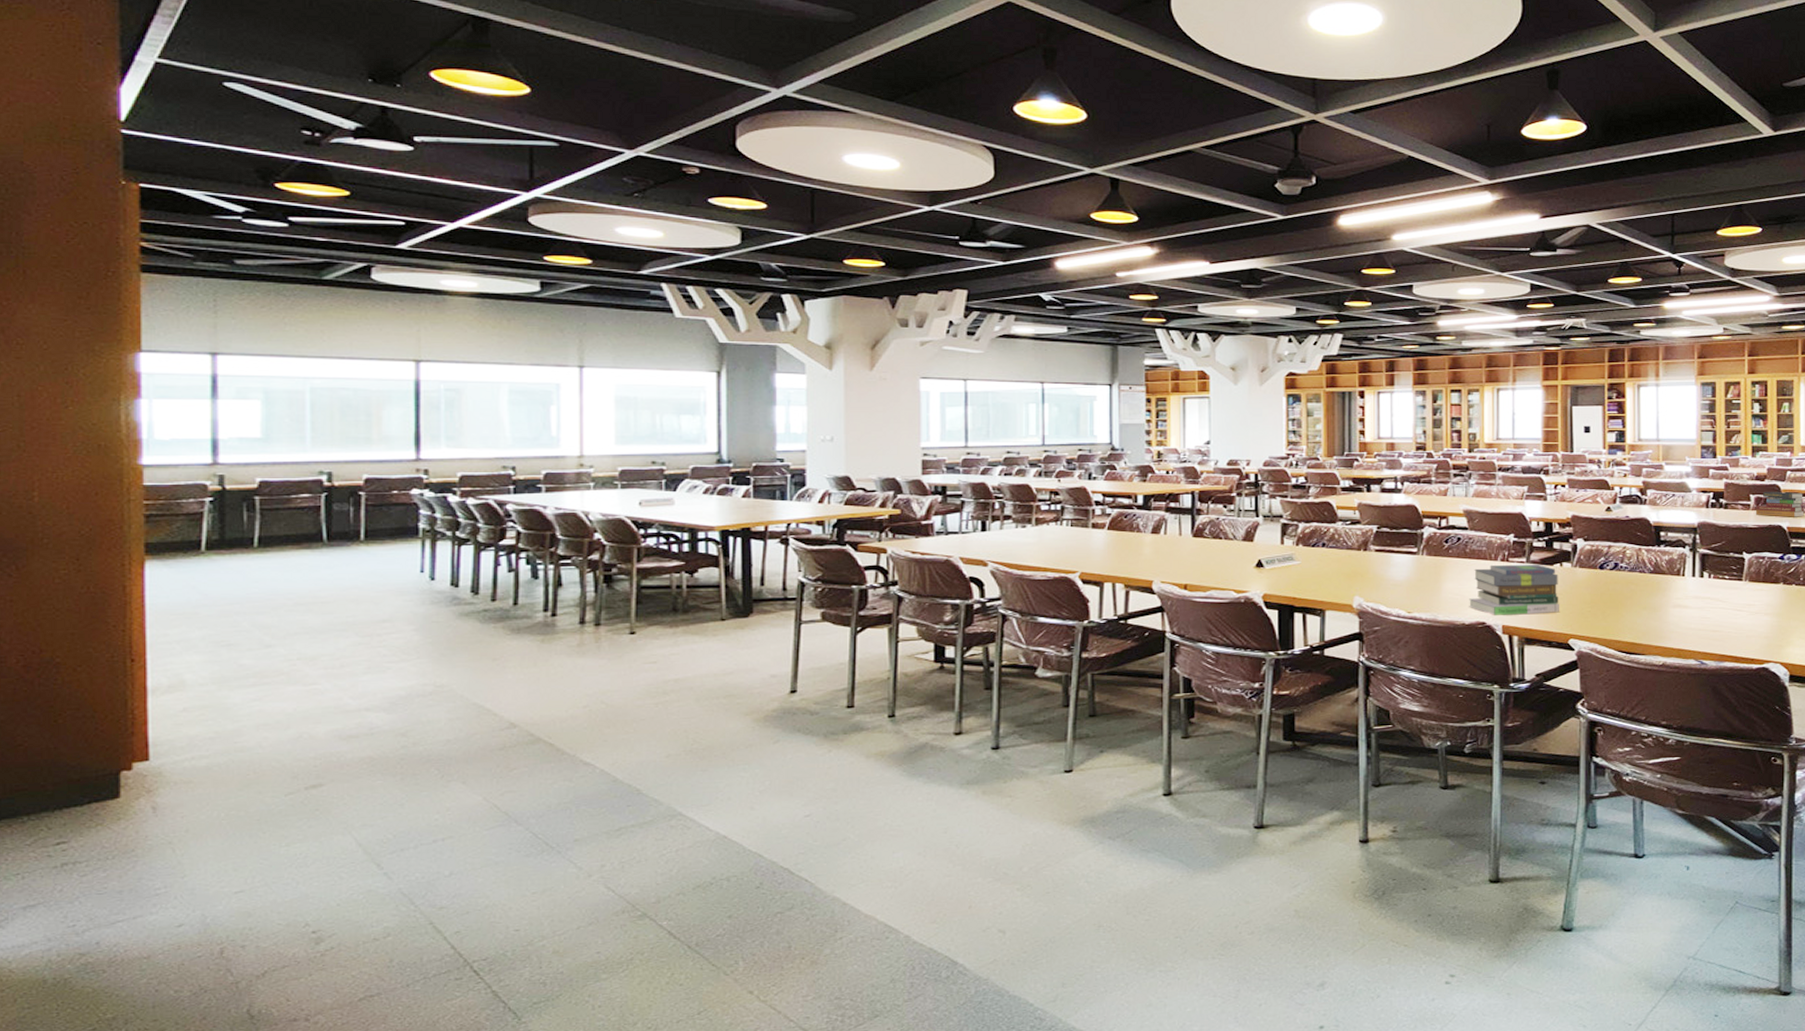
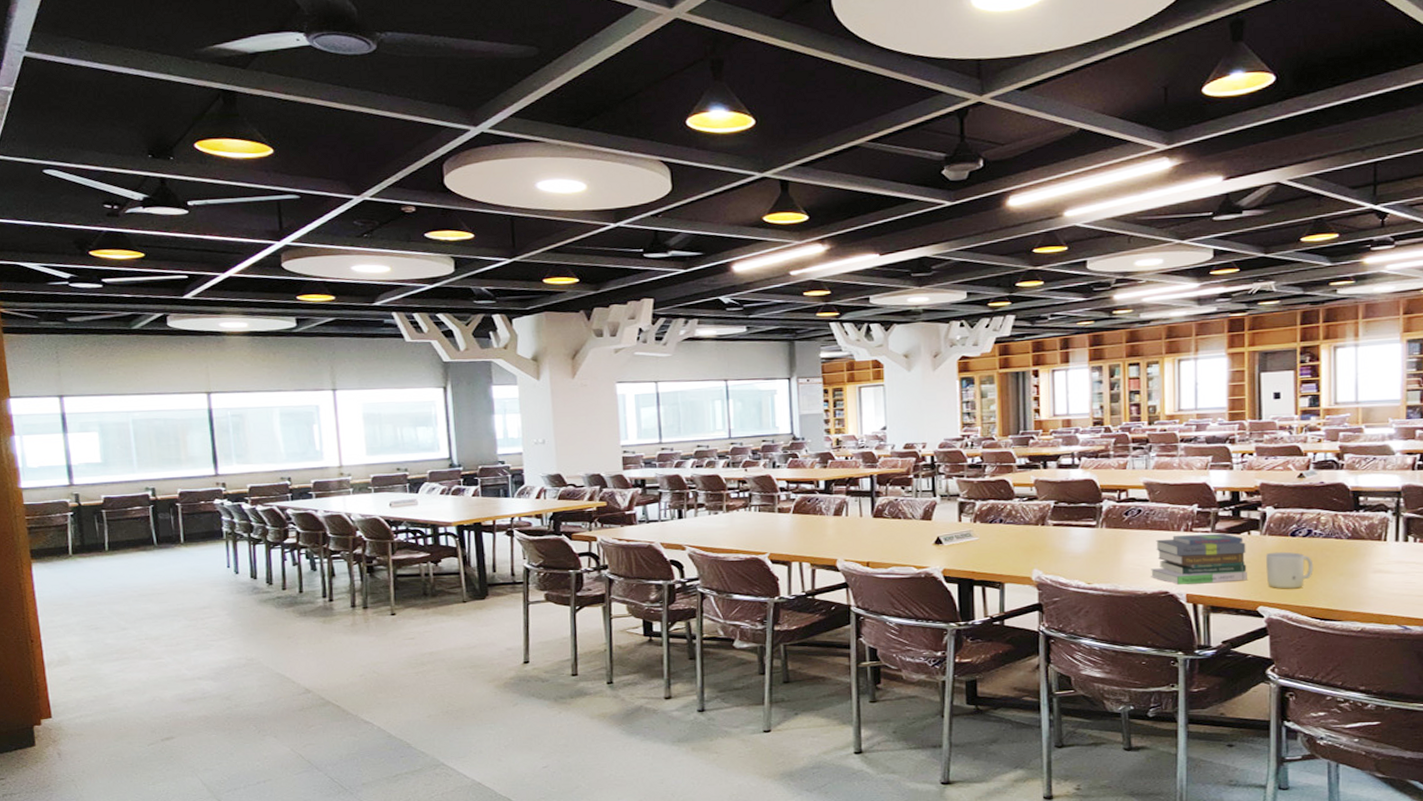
mug: none [1576,584,1620,622] -> present [1265,551,1314,589]

